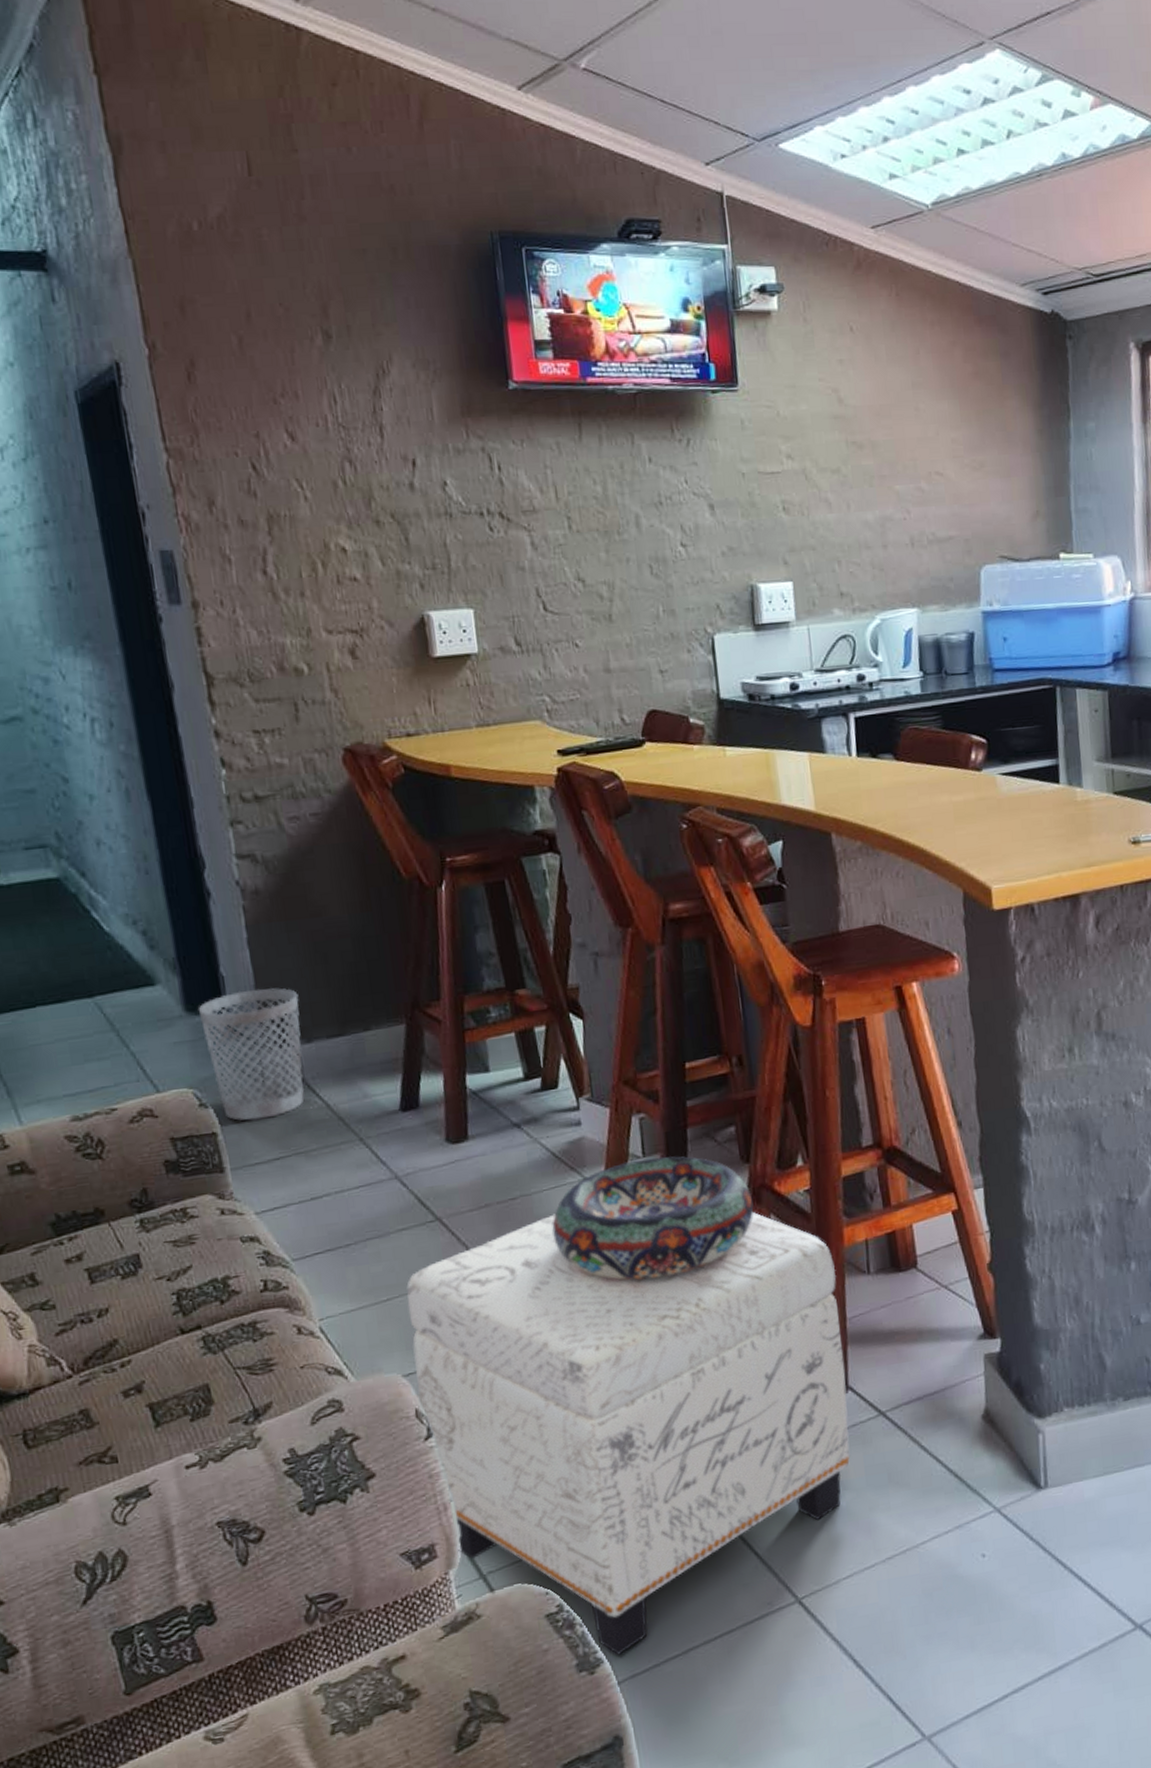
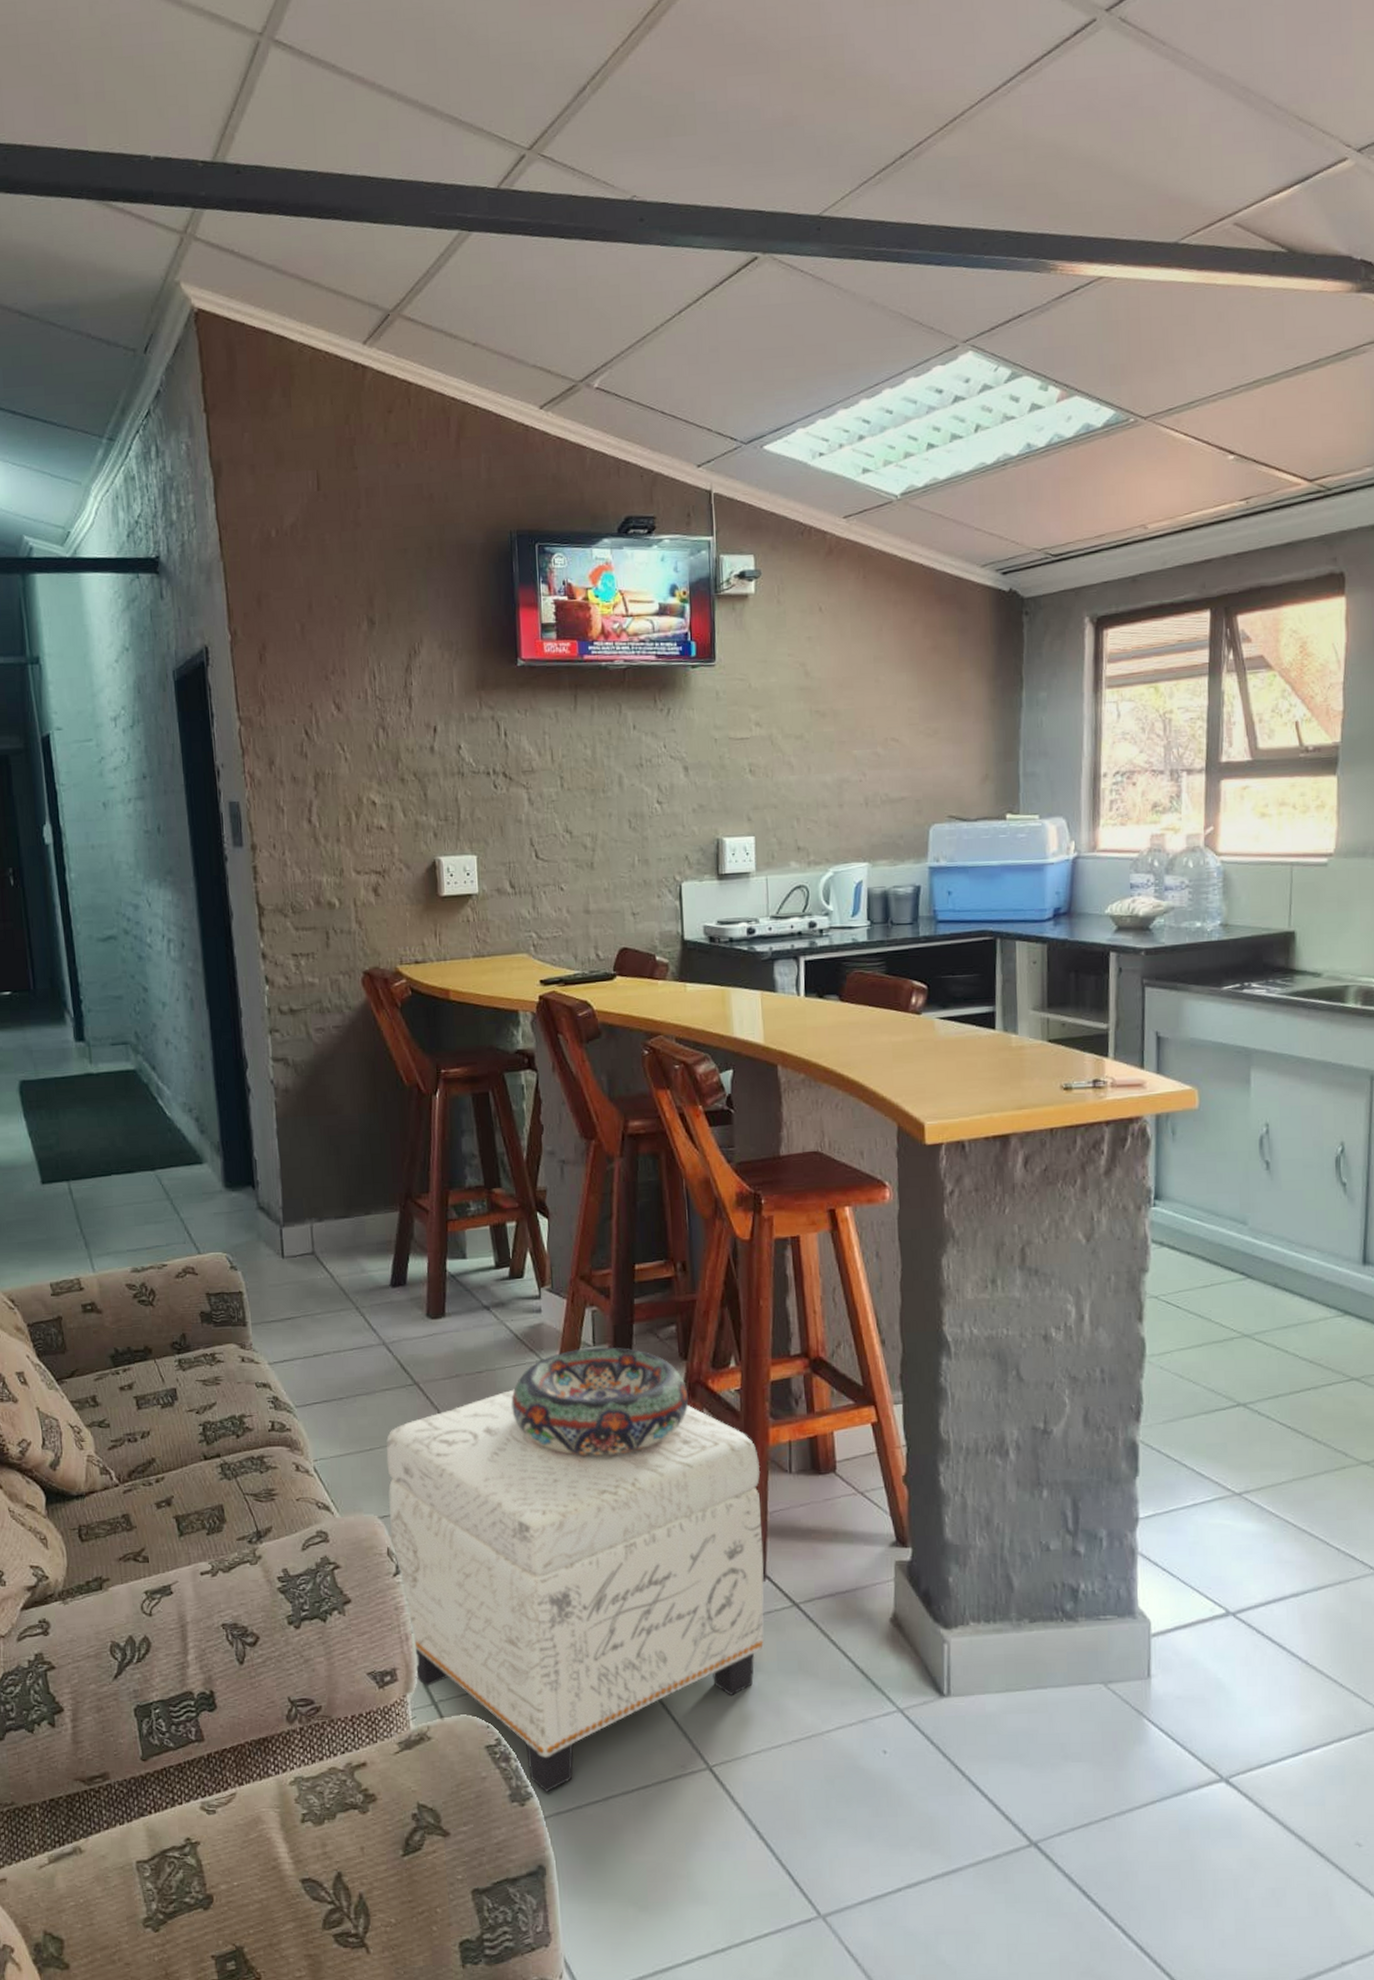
wastebasket: present [198,988,304,1121] -> none [234,1173,315,1284]

